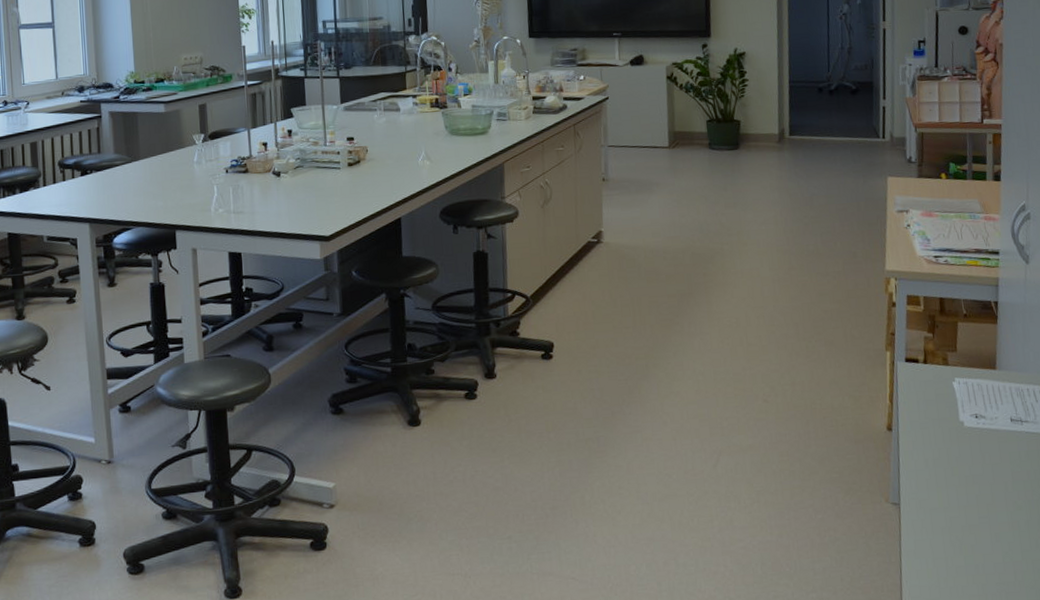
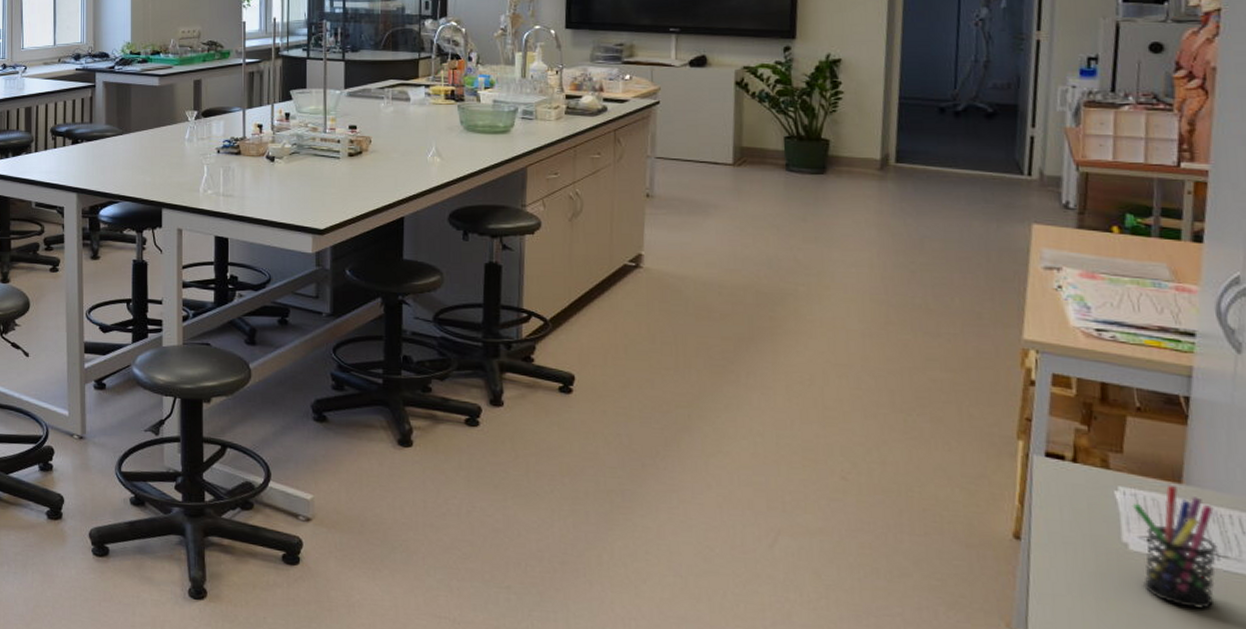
pen holder: none [964,371,1021,465] -> present [1132,484,1218,609]

